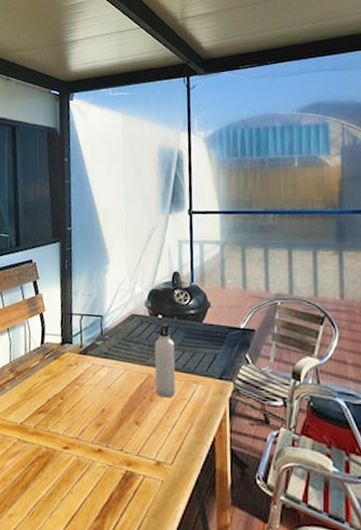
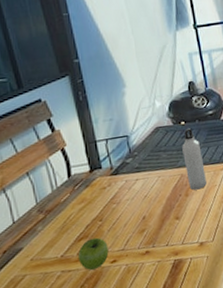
fruit: none [34,414,64,449] -> present [77,237,109,270]

